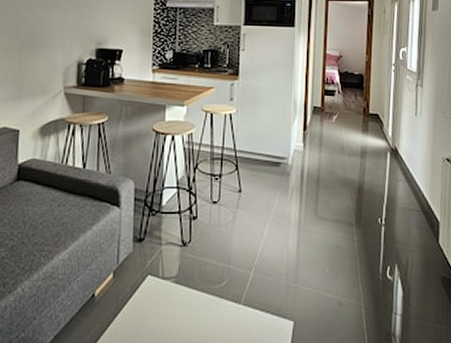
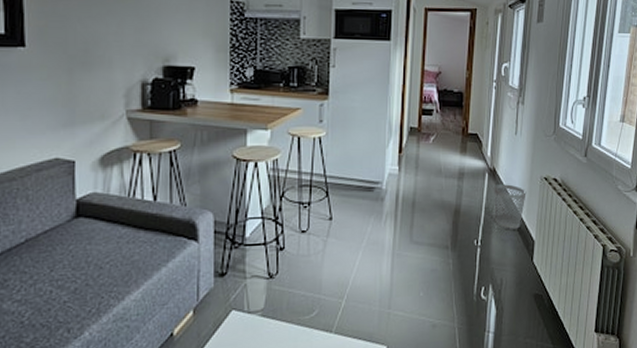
wastebasket: none [396,164,429,209] -> present [494,184,526,229]

